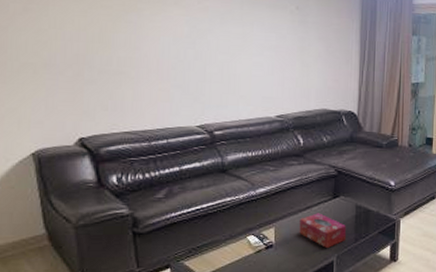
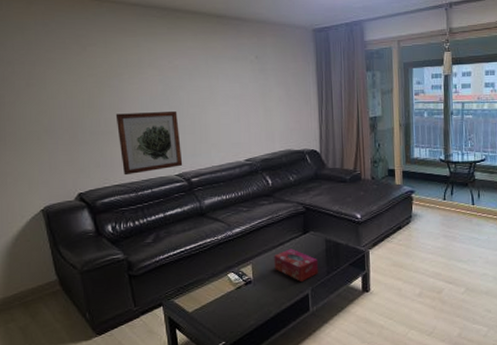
wall art: none [131,53,206,122] -> present [115,111,183,176]

